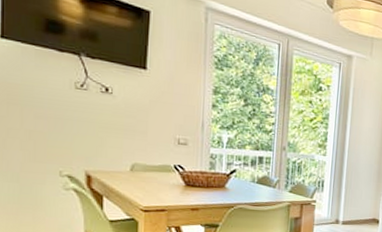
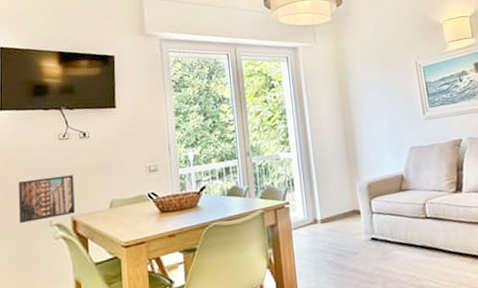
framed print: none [22,123,91,169] -> present [18,175,75,224]

